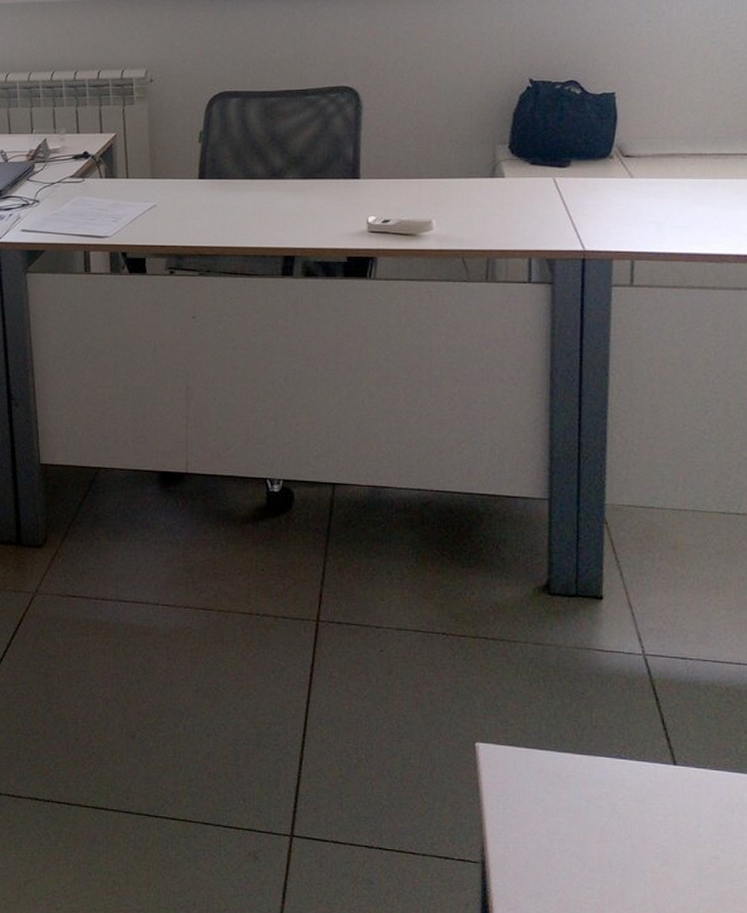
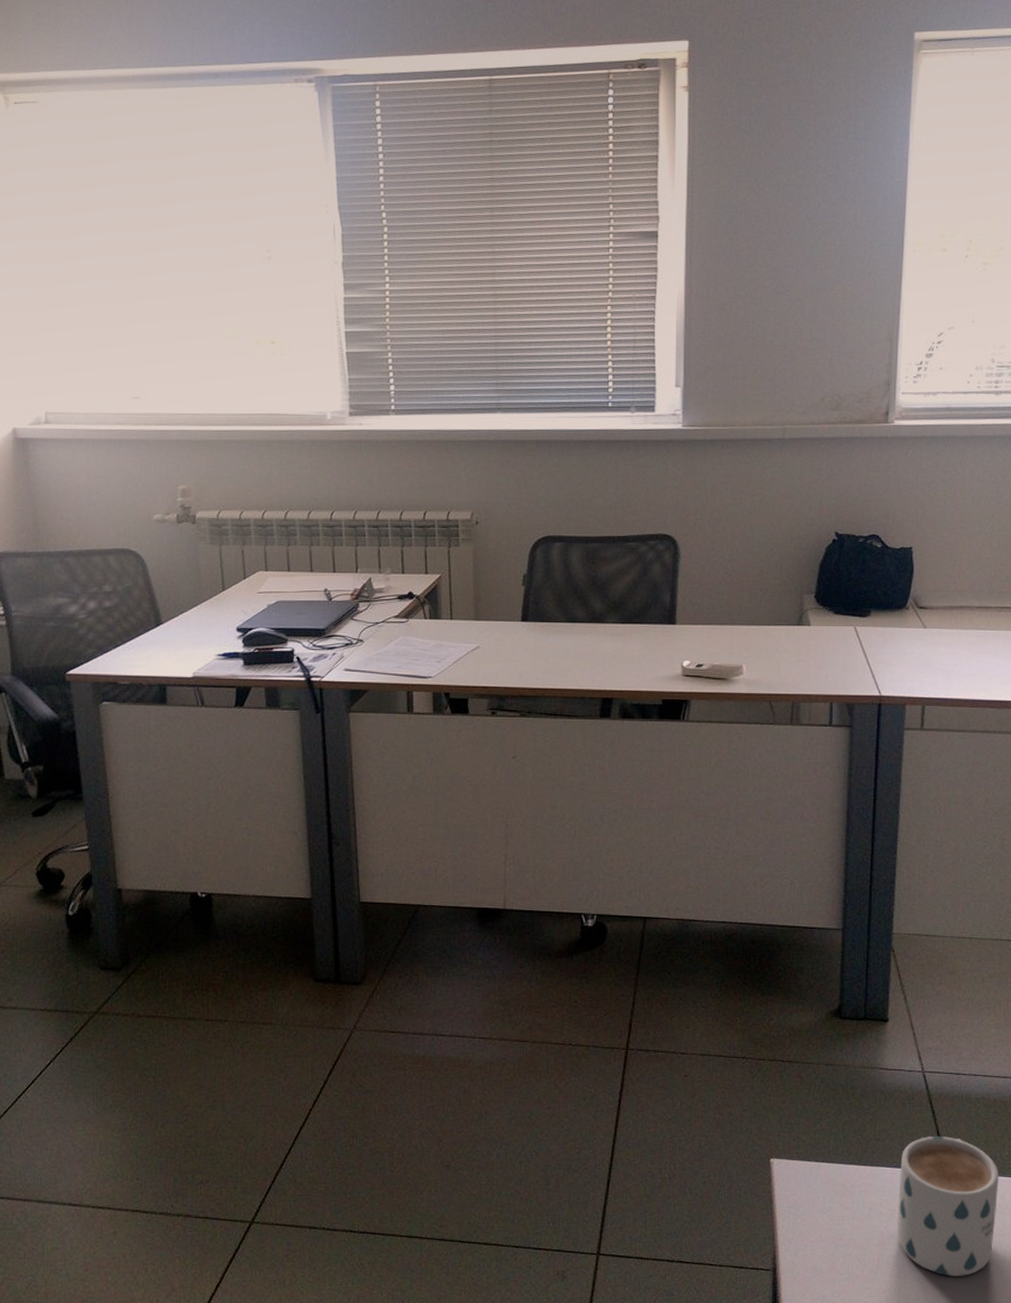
mug: none [619,726,735,881] -> present [896,1136,999,1276]

